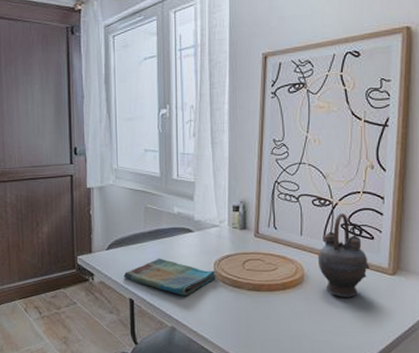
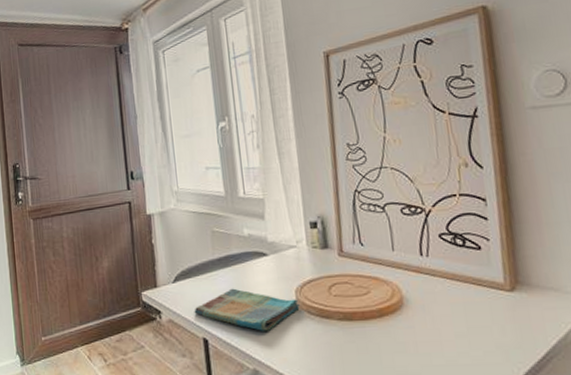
teapot: present [317,213,370,297] -> none [416,221,481,322]

